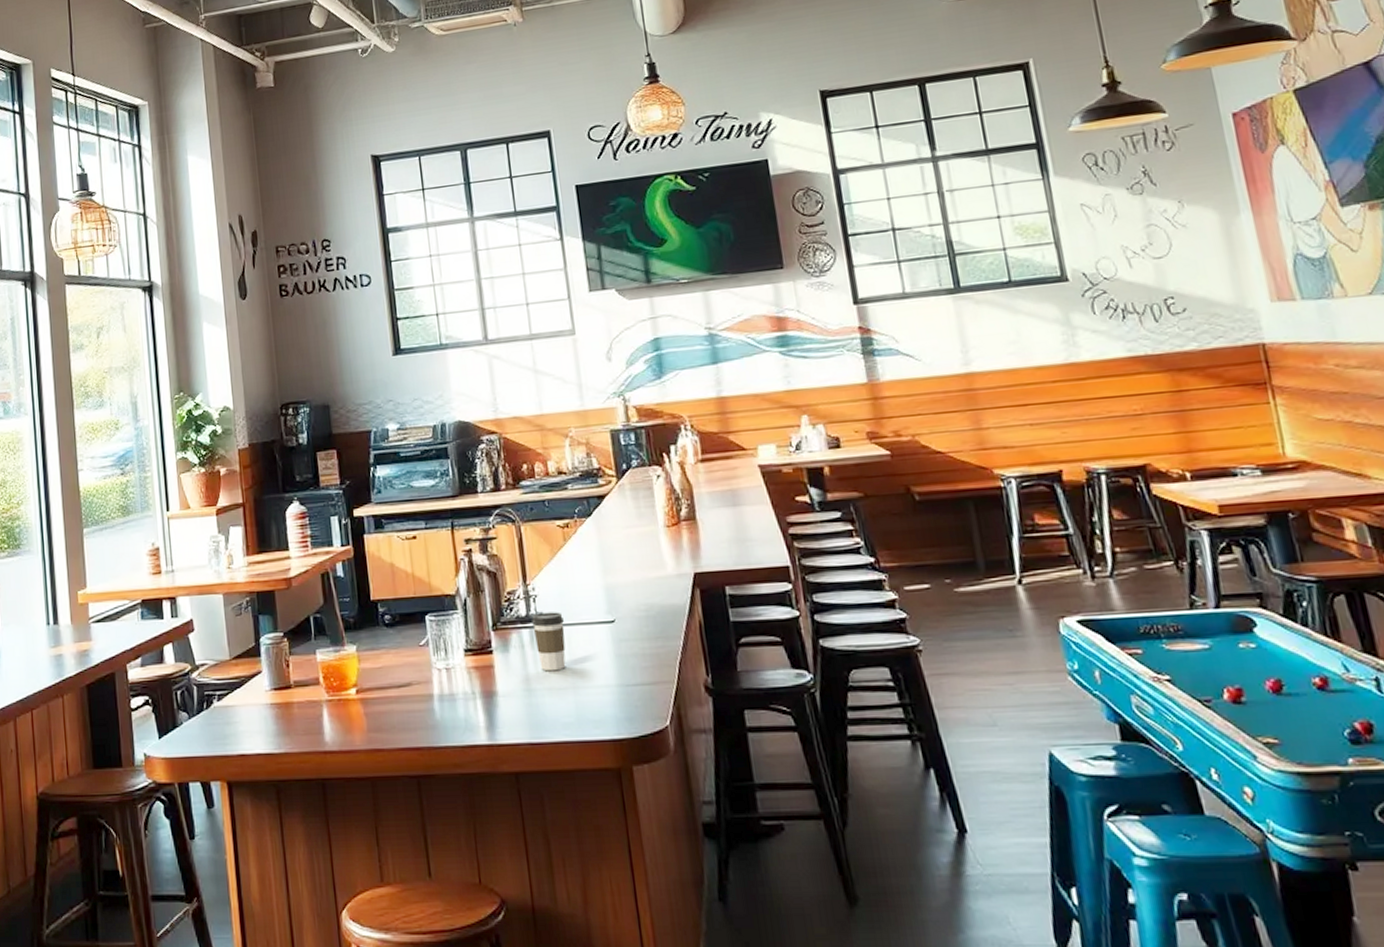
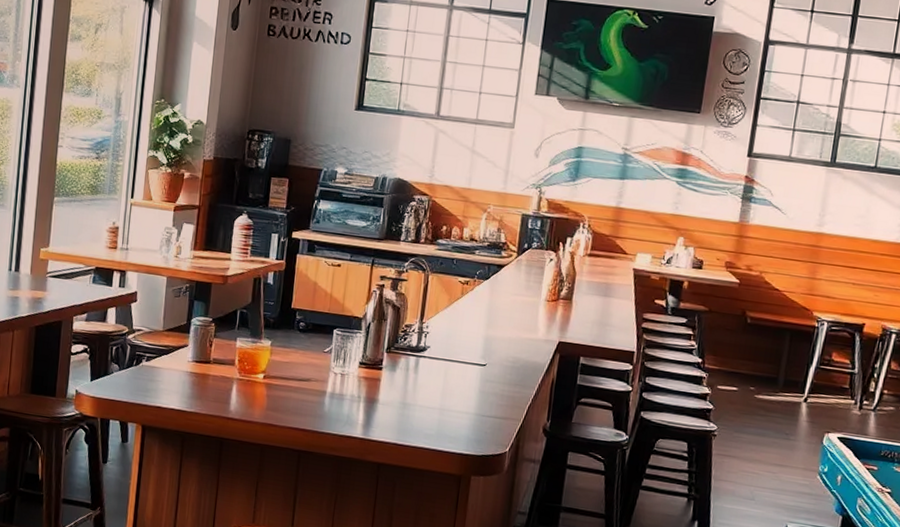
coffee cup: present [532,612,566,672] -> none [418,346,446,394]

